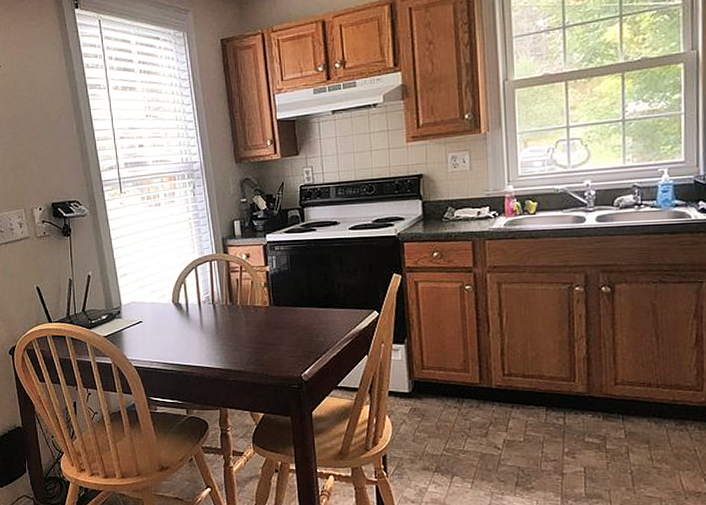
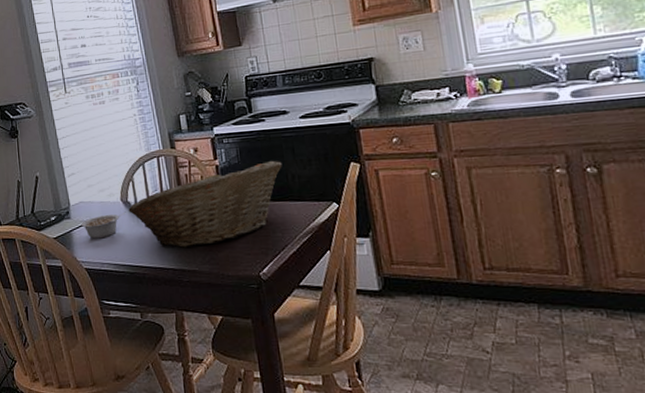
legume: none [132,313,177,338] -> present [81,211,126,239]
fruit basket: none [179,268,329,349] -> present [128,160,282,248]

